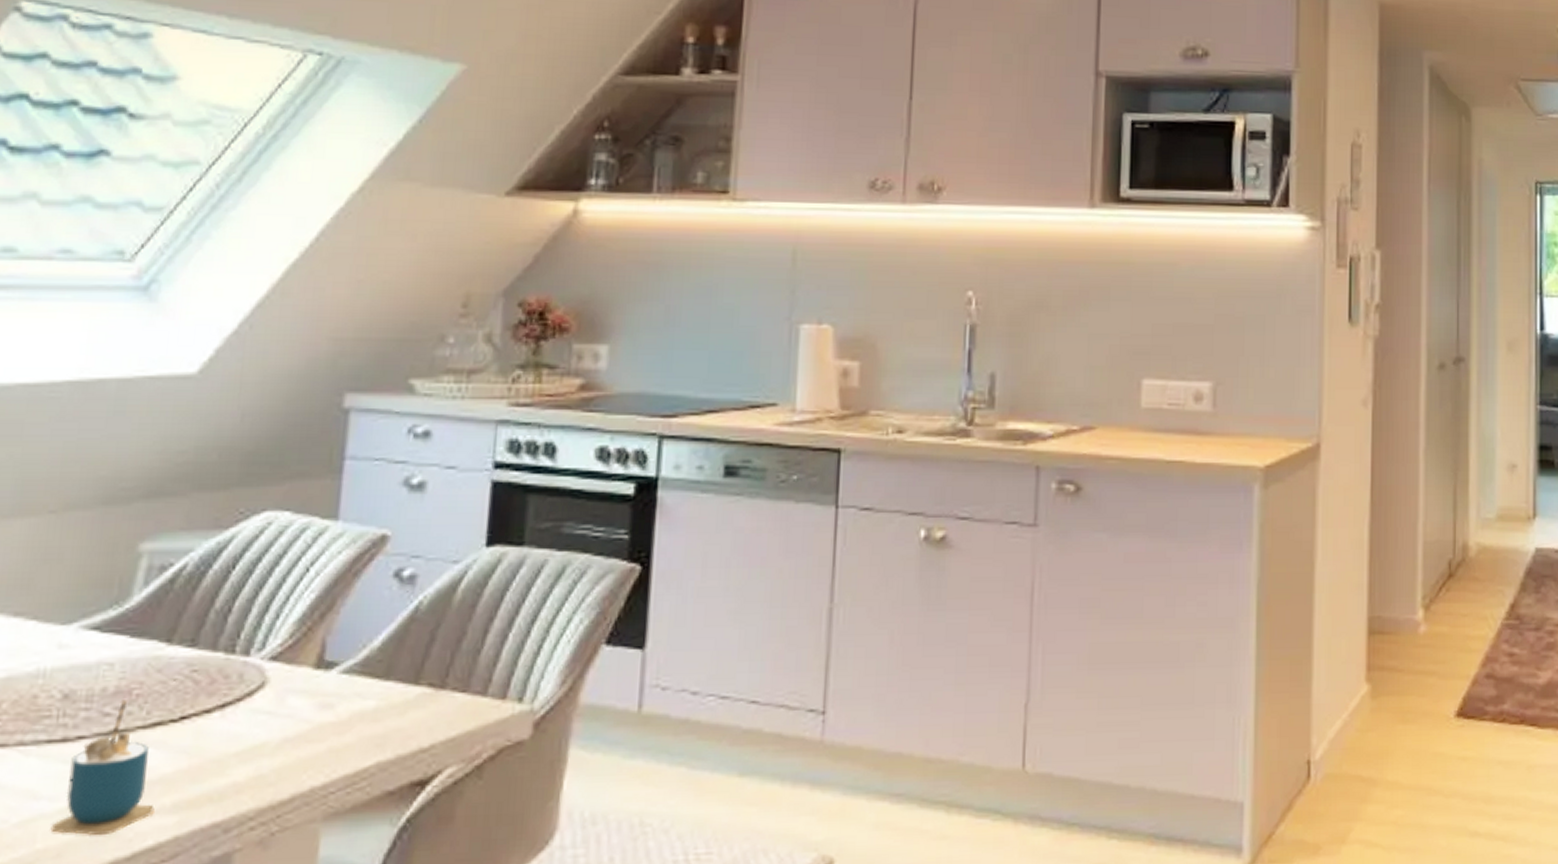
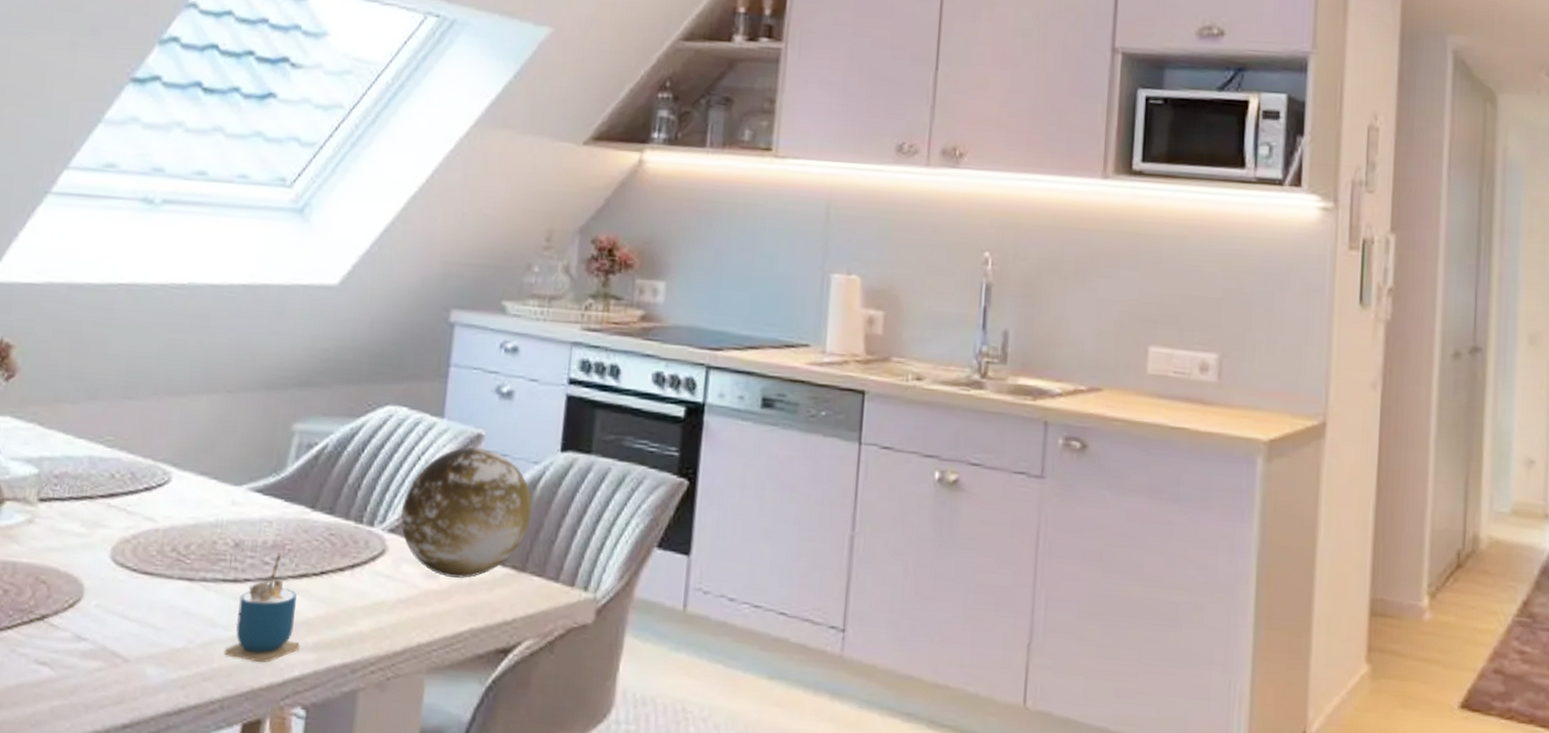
decorative orb: none [285,550,453,705] -> present [401,446,533,578]

